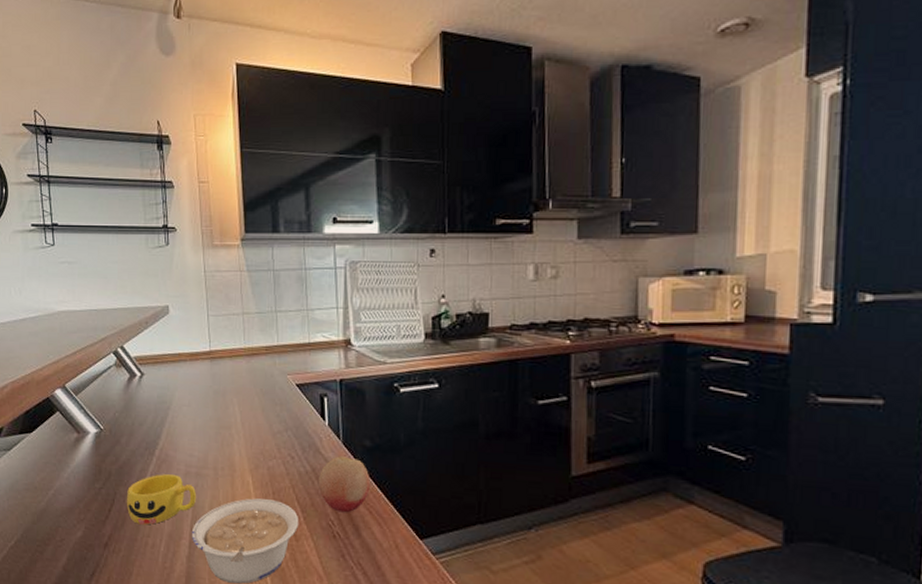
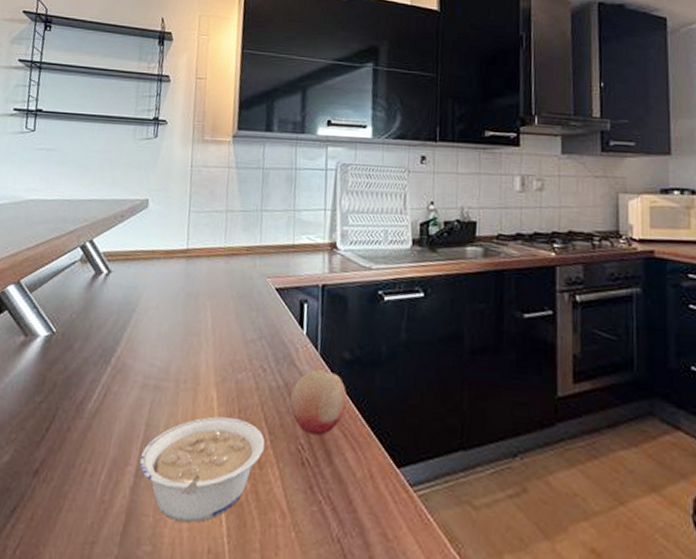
cup: present [126,474,196,525] -> none [68,386,152,448]

